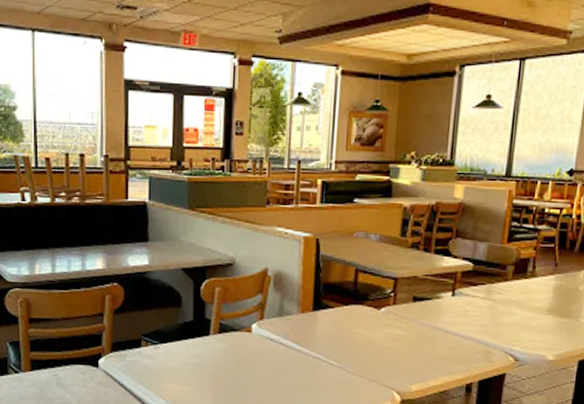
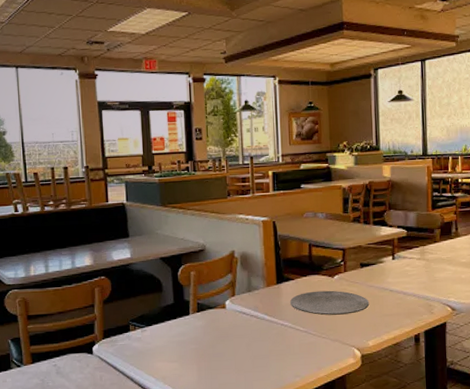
plate: none [326,323,419,353] -> present [290,290,370,316]

